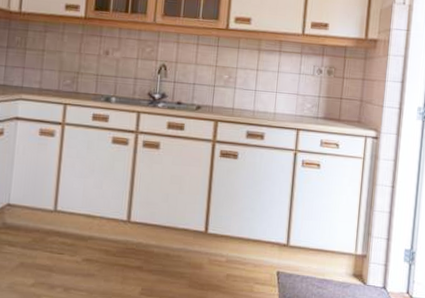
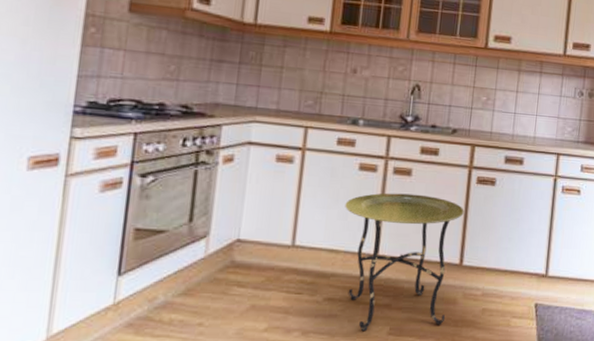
side table: none [100,164,209,291] -> present [345,193,464,332]

